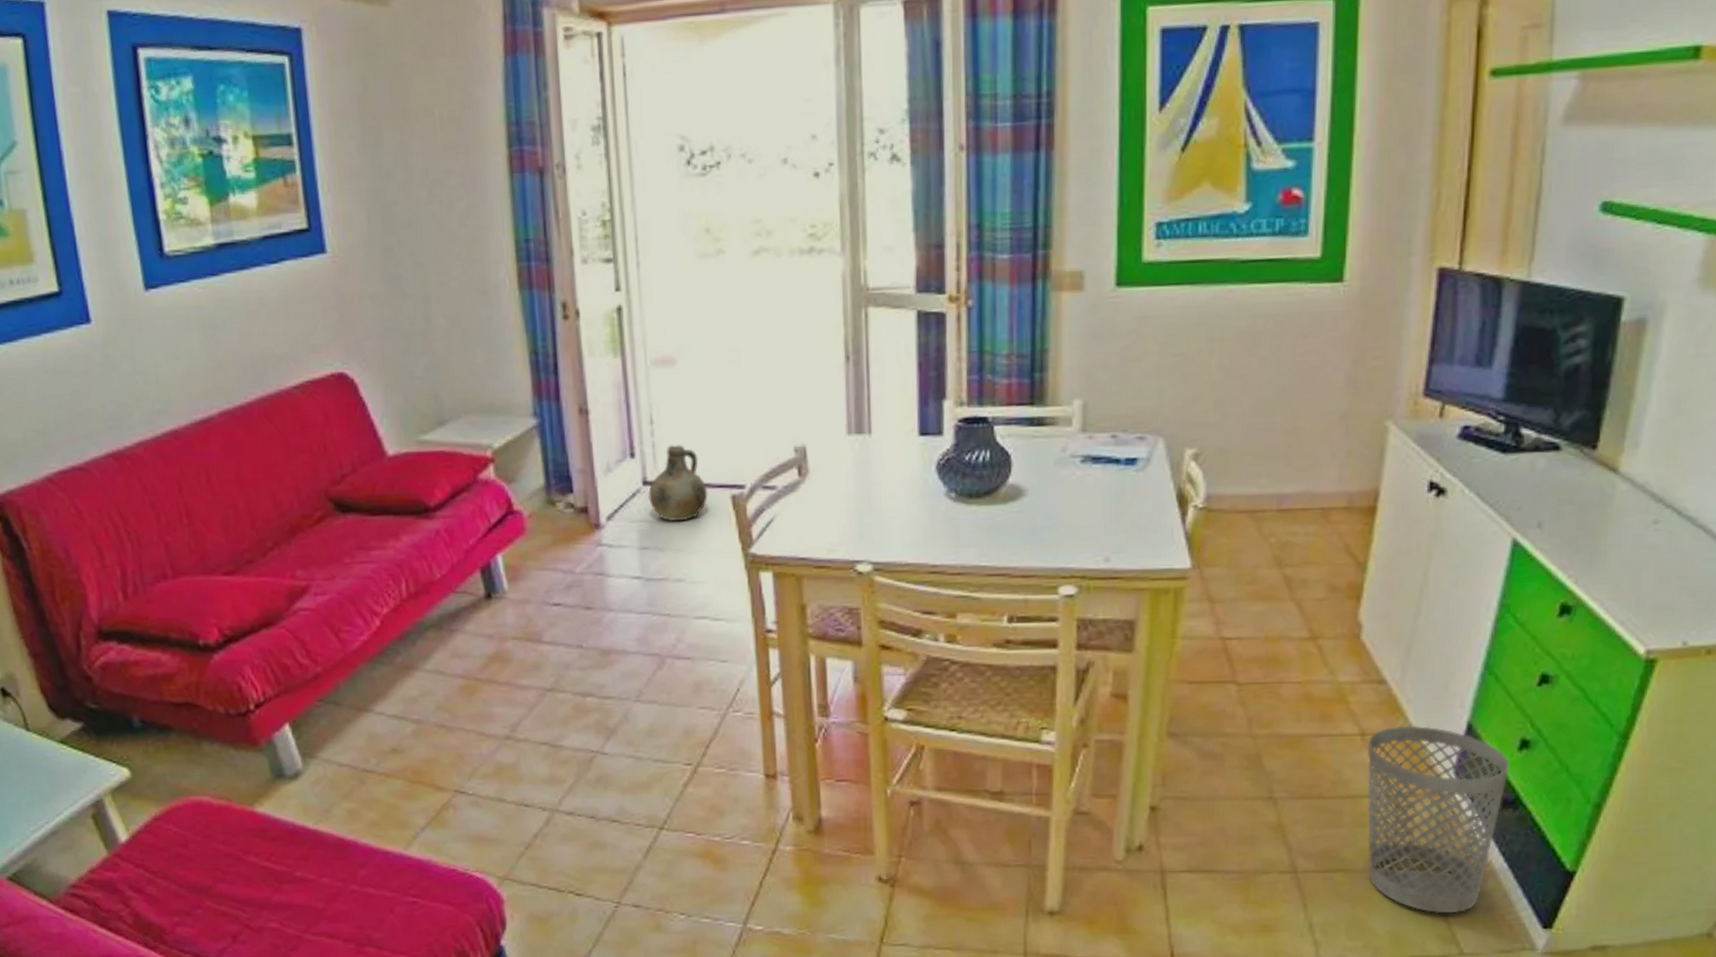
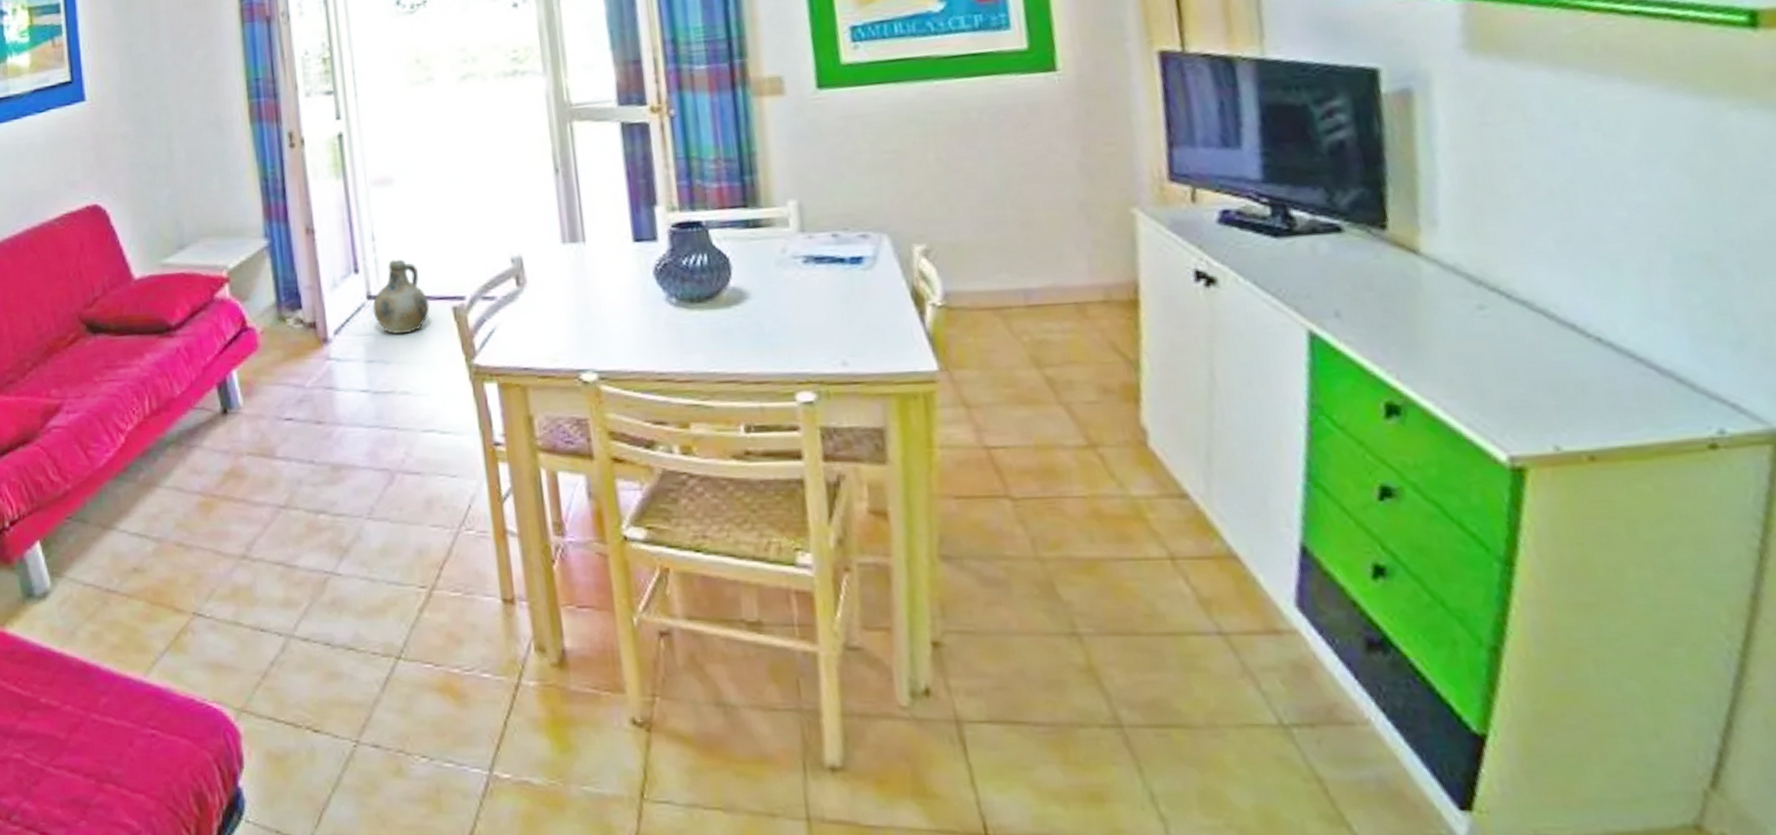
wastebasket: present [1367,725,1510,914] -> none [1181,547,1367,786]

